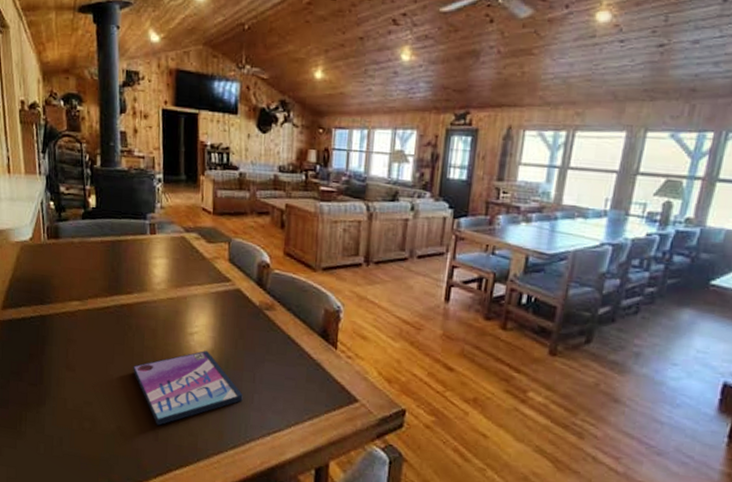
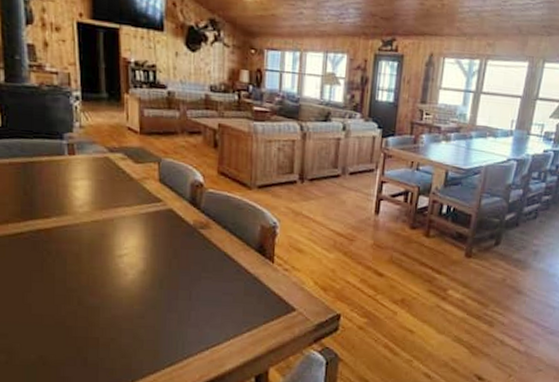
video game case: present [133,351,243,426] -> none [55,272,179,351]

